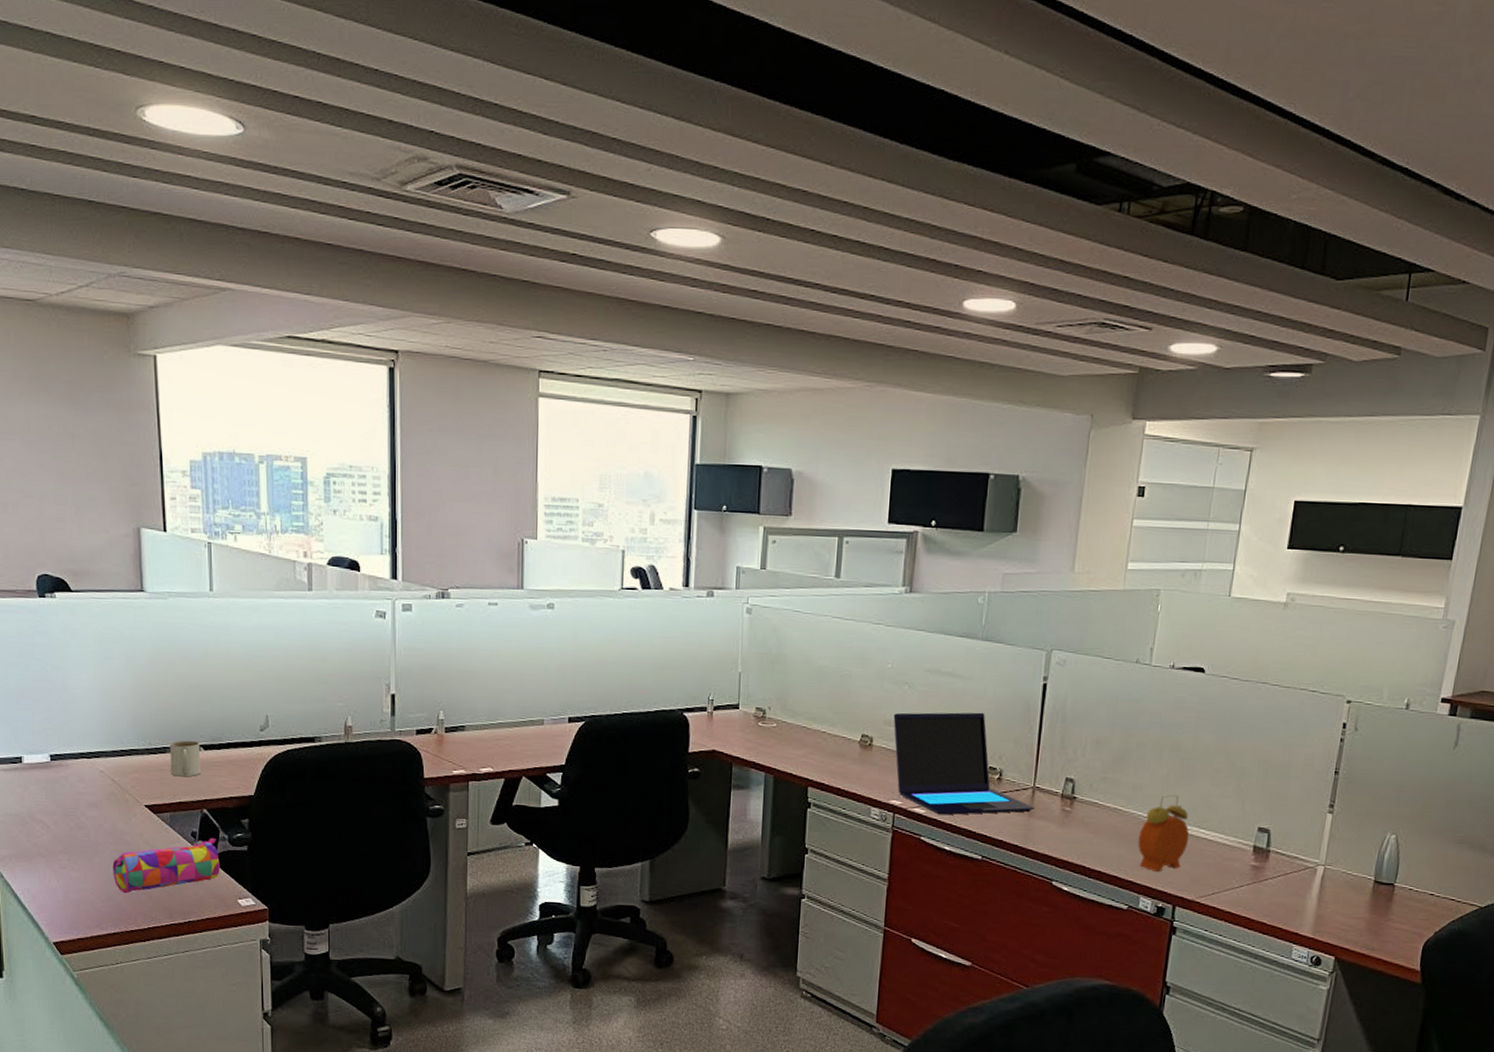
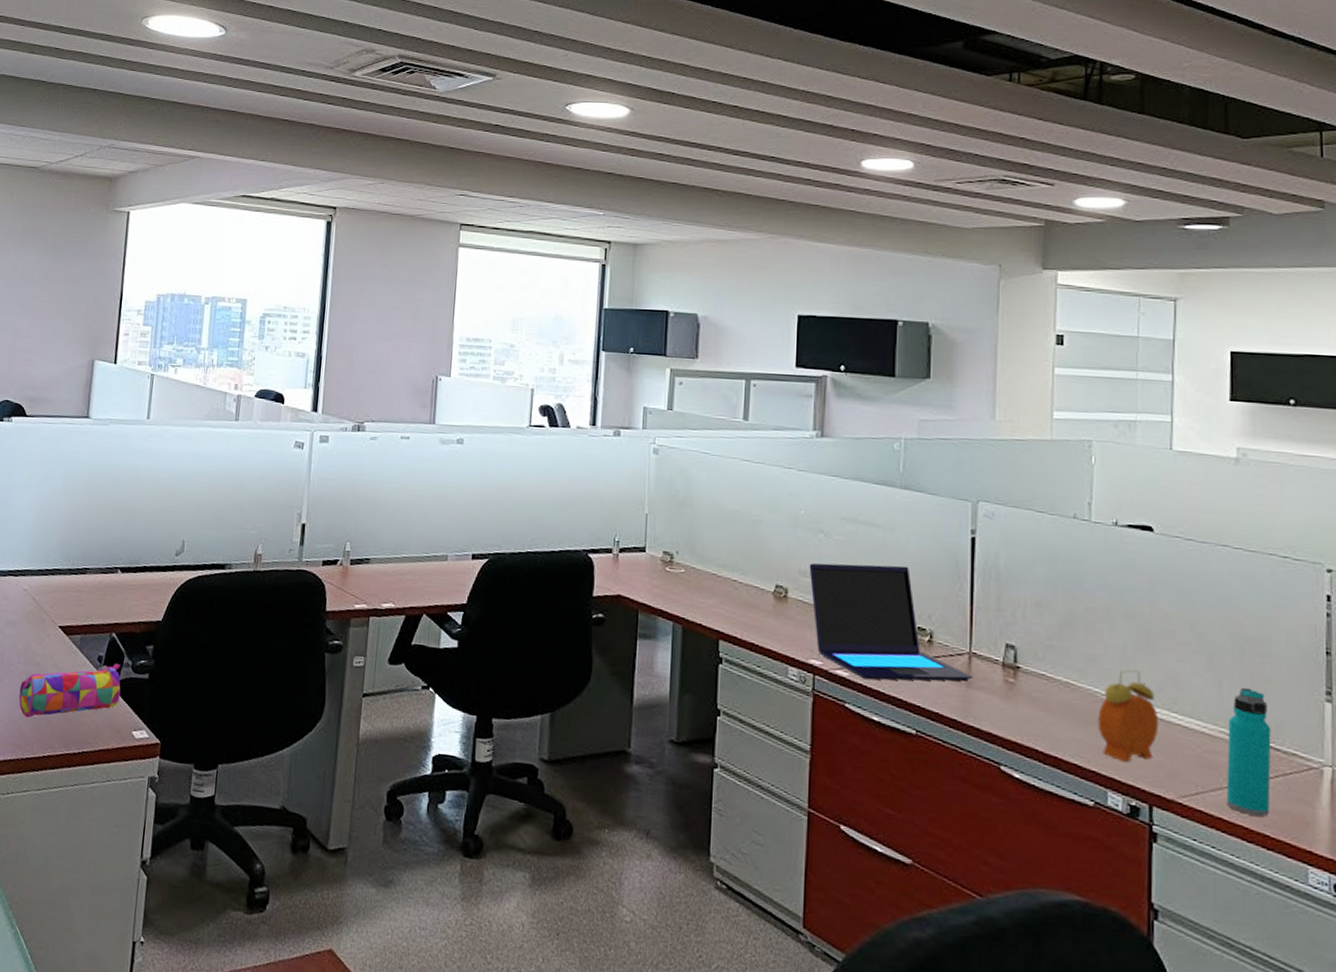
mug: present [169,740,201,777] -> none [88,561,118,599]
water bottle: none [1235,804,1280,908] -> present [1226,687,1271,817]

